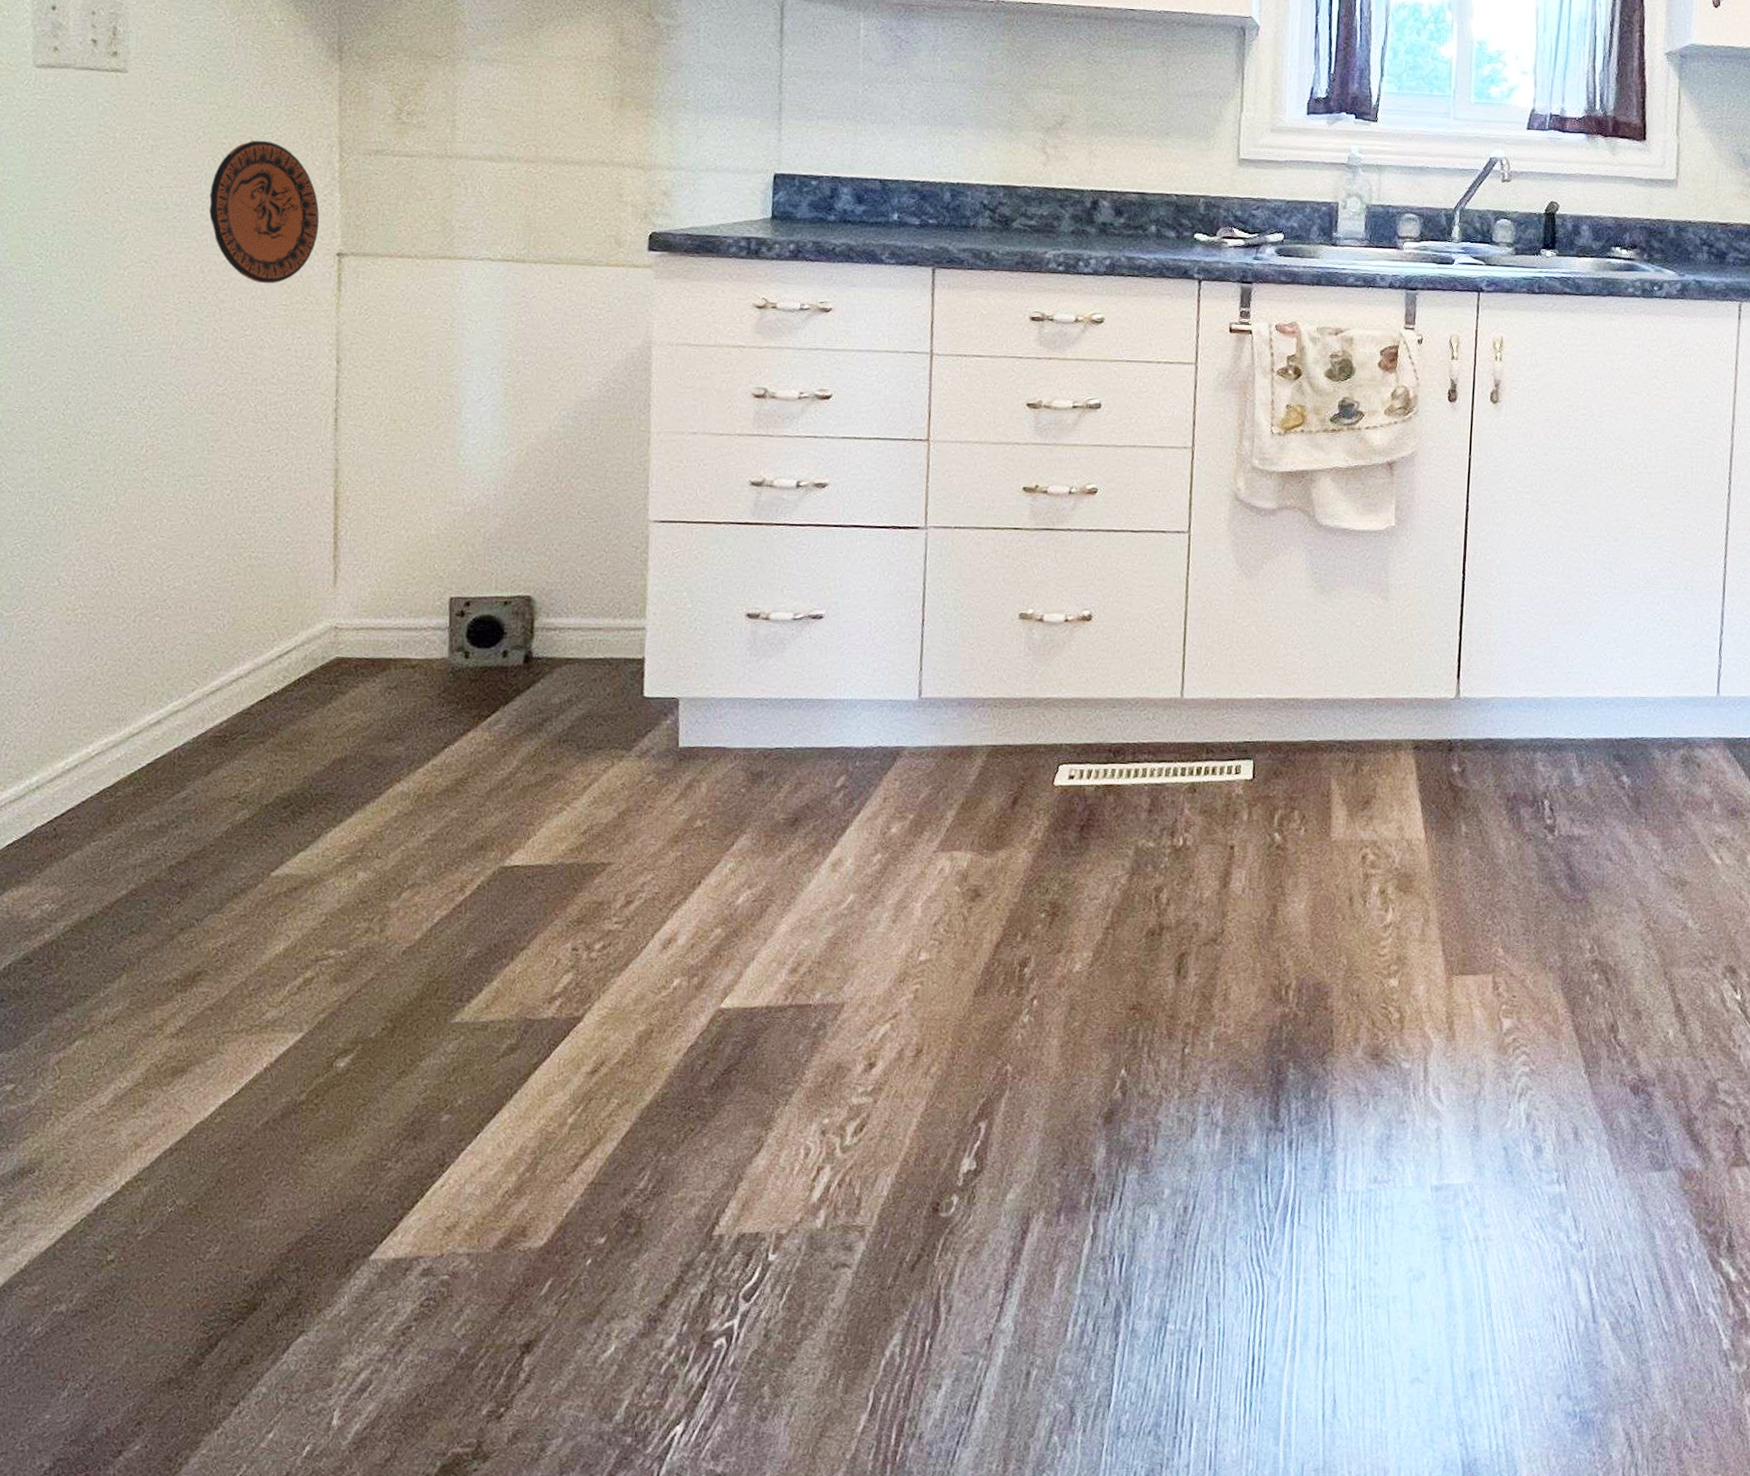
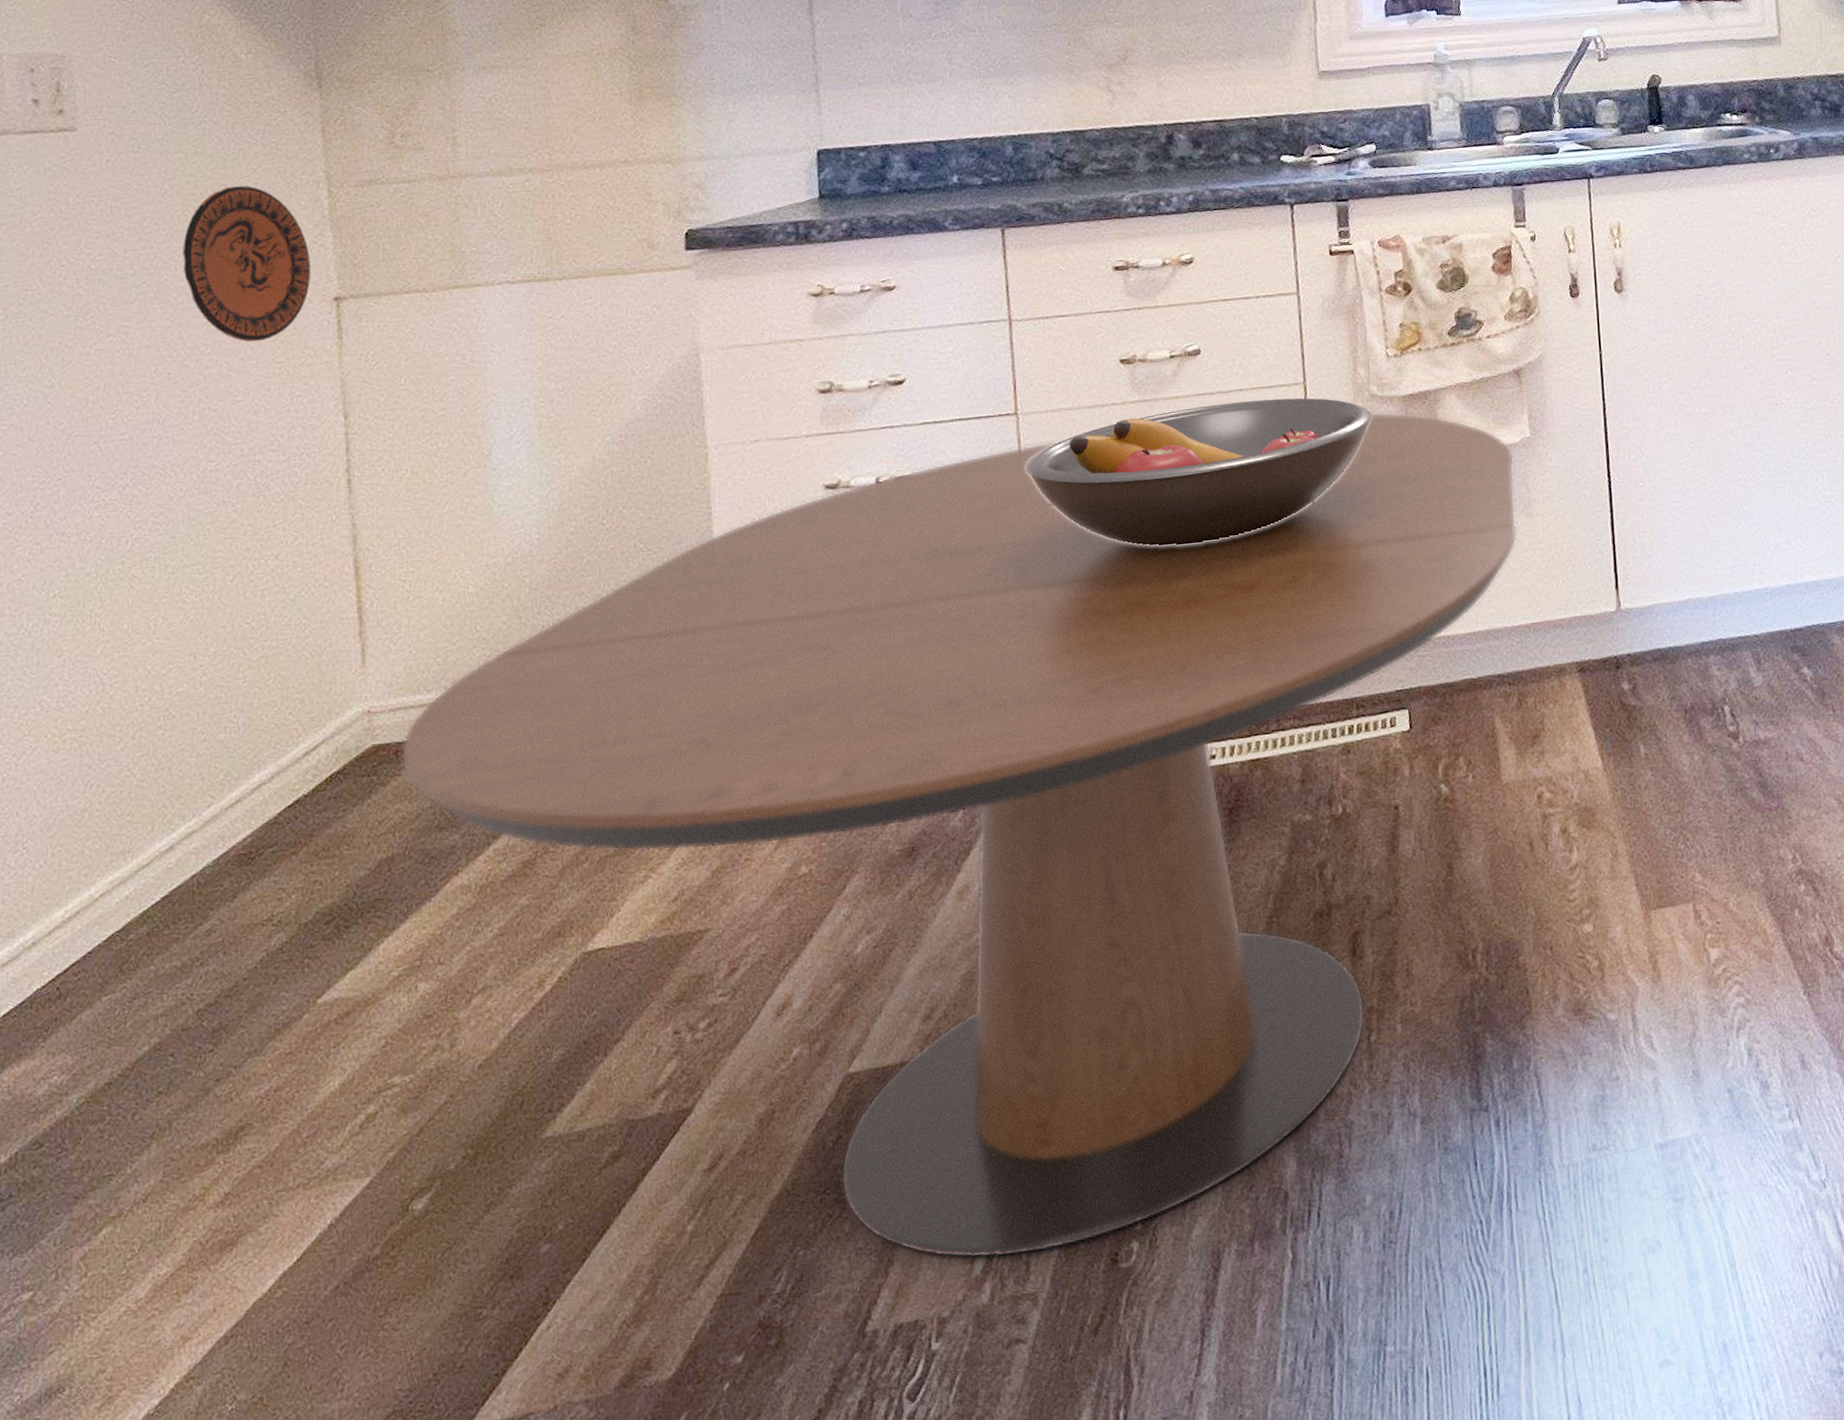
dining table: none [360,470,1378,1192] -> present [401,411,1518,1259]
fruit bowl: none [931,456,1253,581] -> present [1025,398,1374,546]

